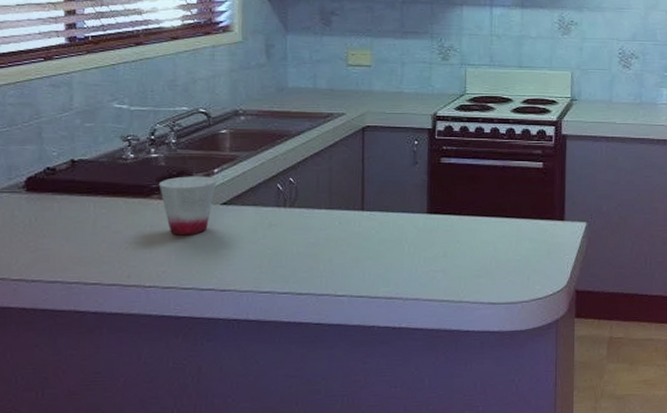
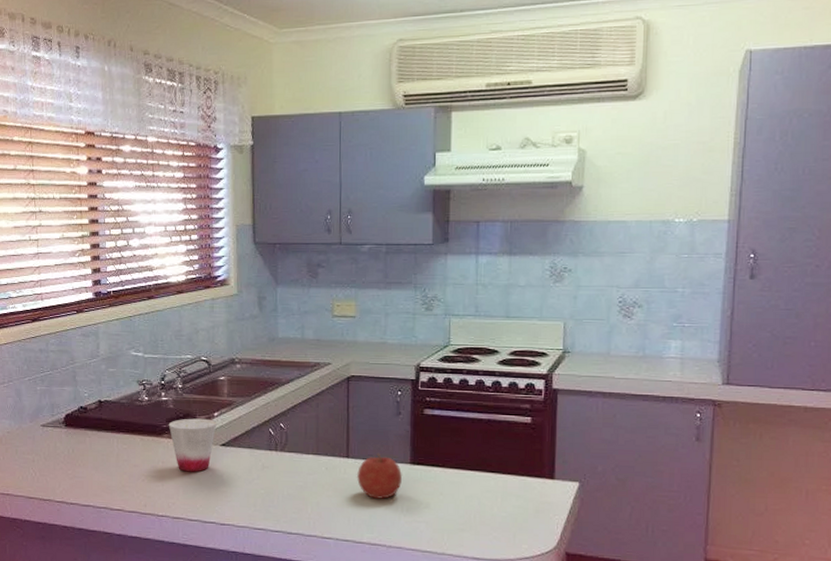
fruit: none [371,203,420,251] -> present [356,452,403,499]

